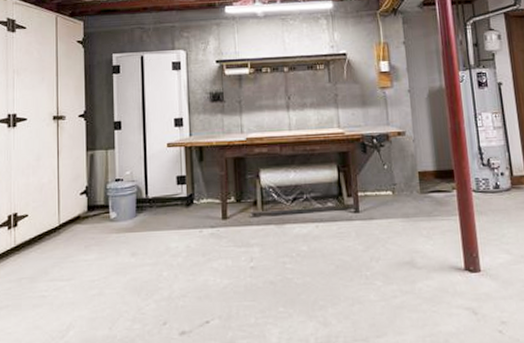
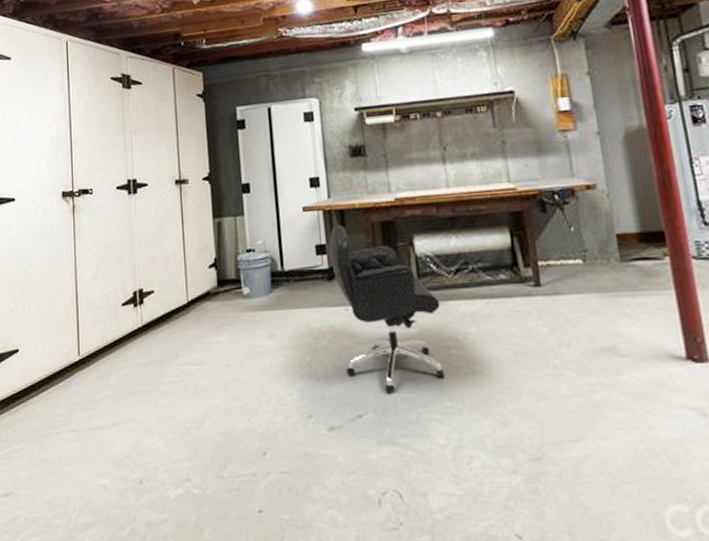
office chair: none [188,159,280,303] -> present [329,224,445,394]

